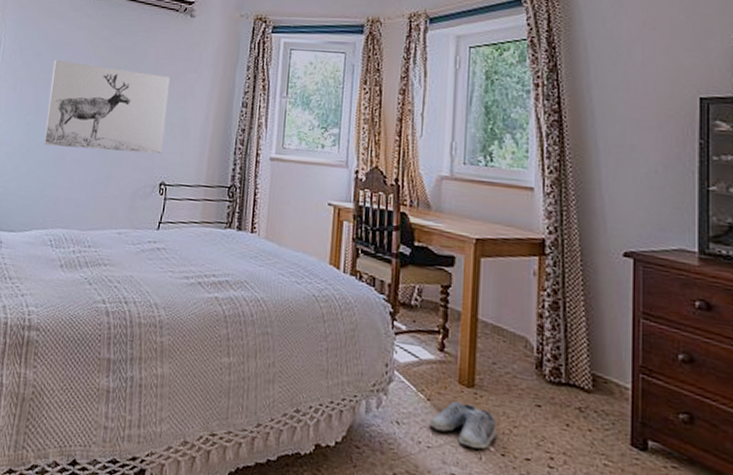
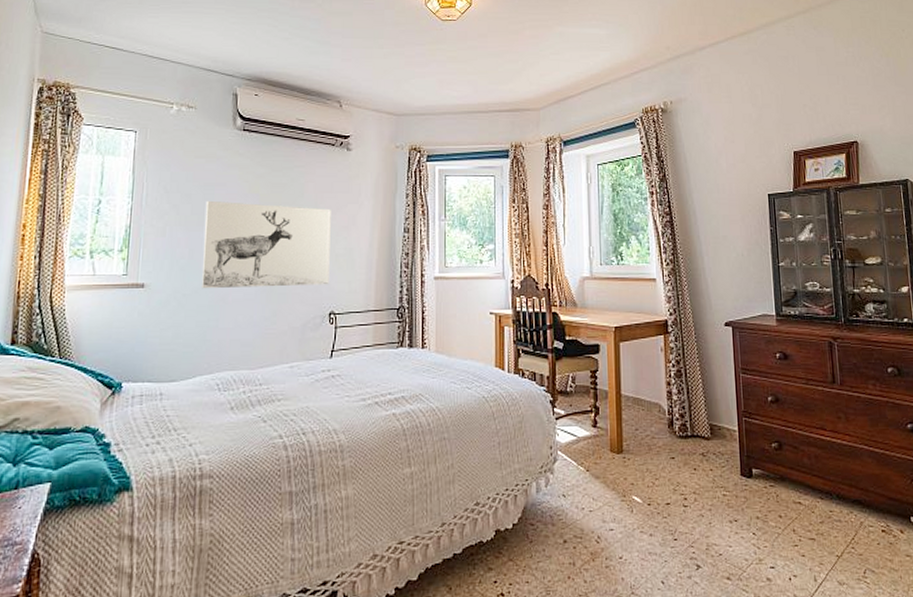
shoe: present [429,400,496,449] -> none [589,466,642,503]

